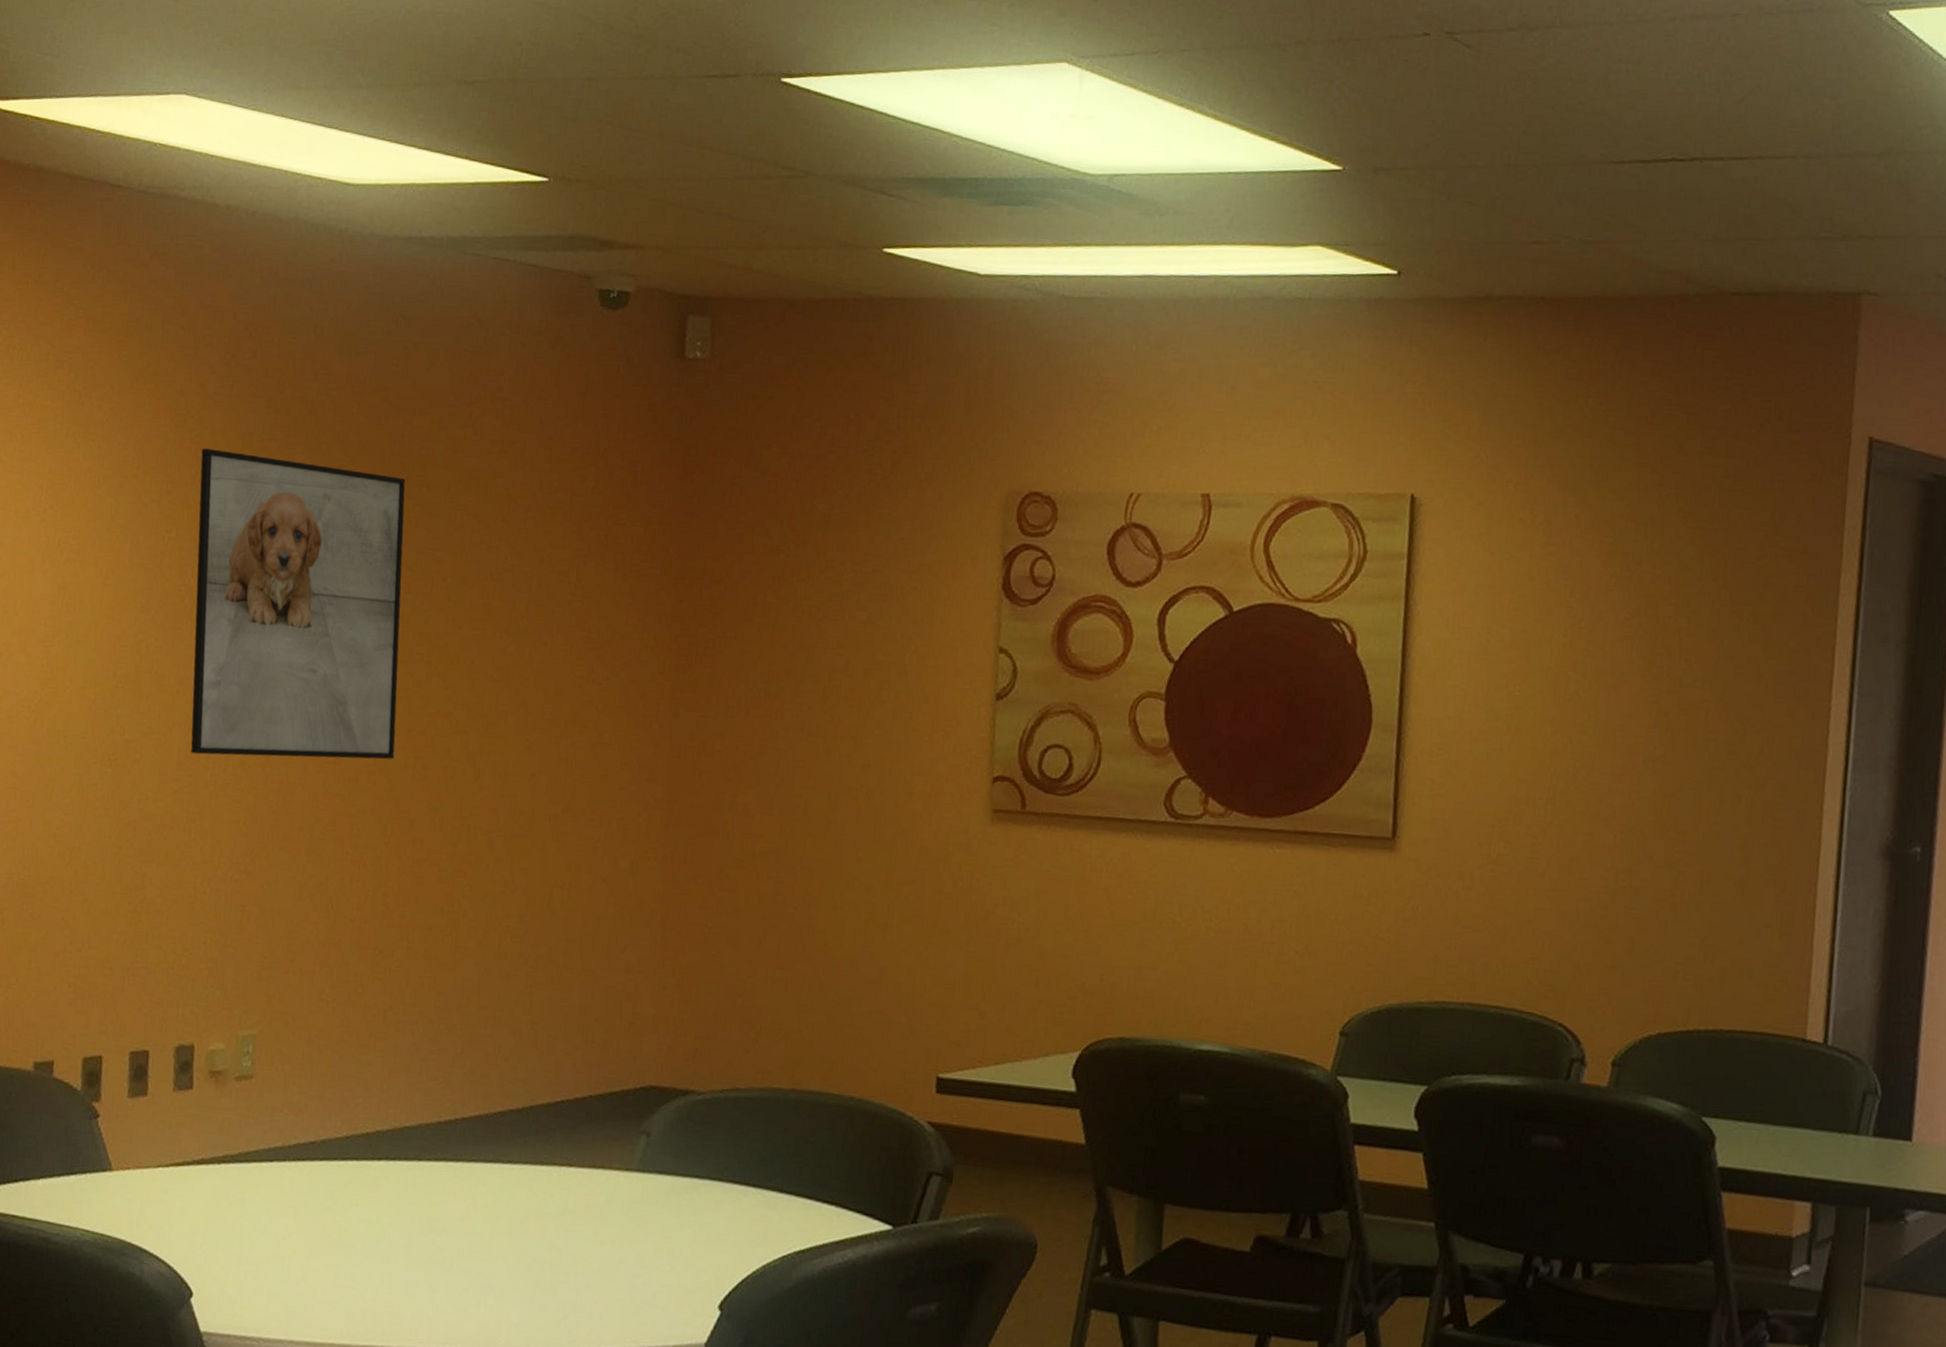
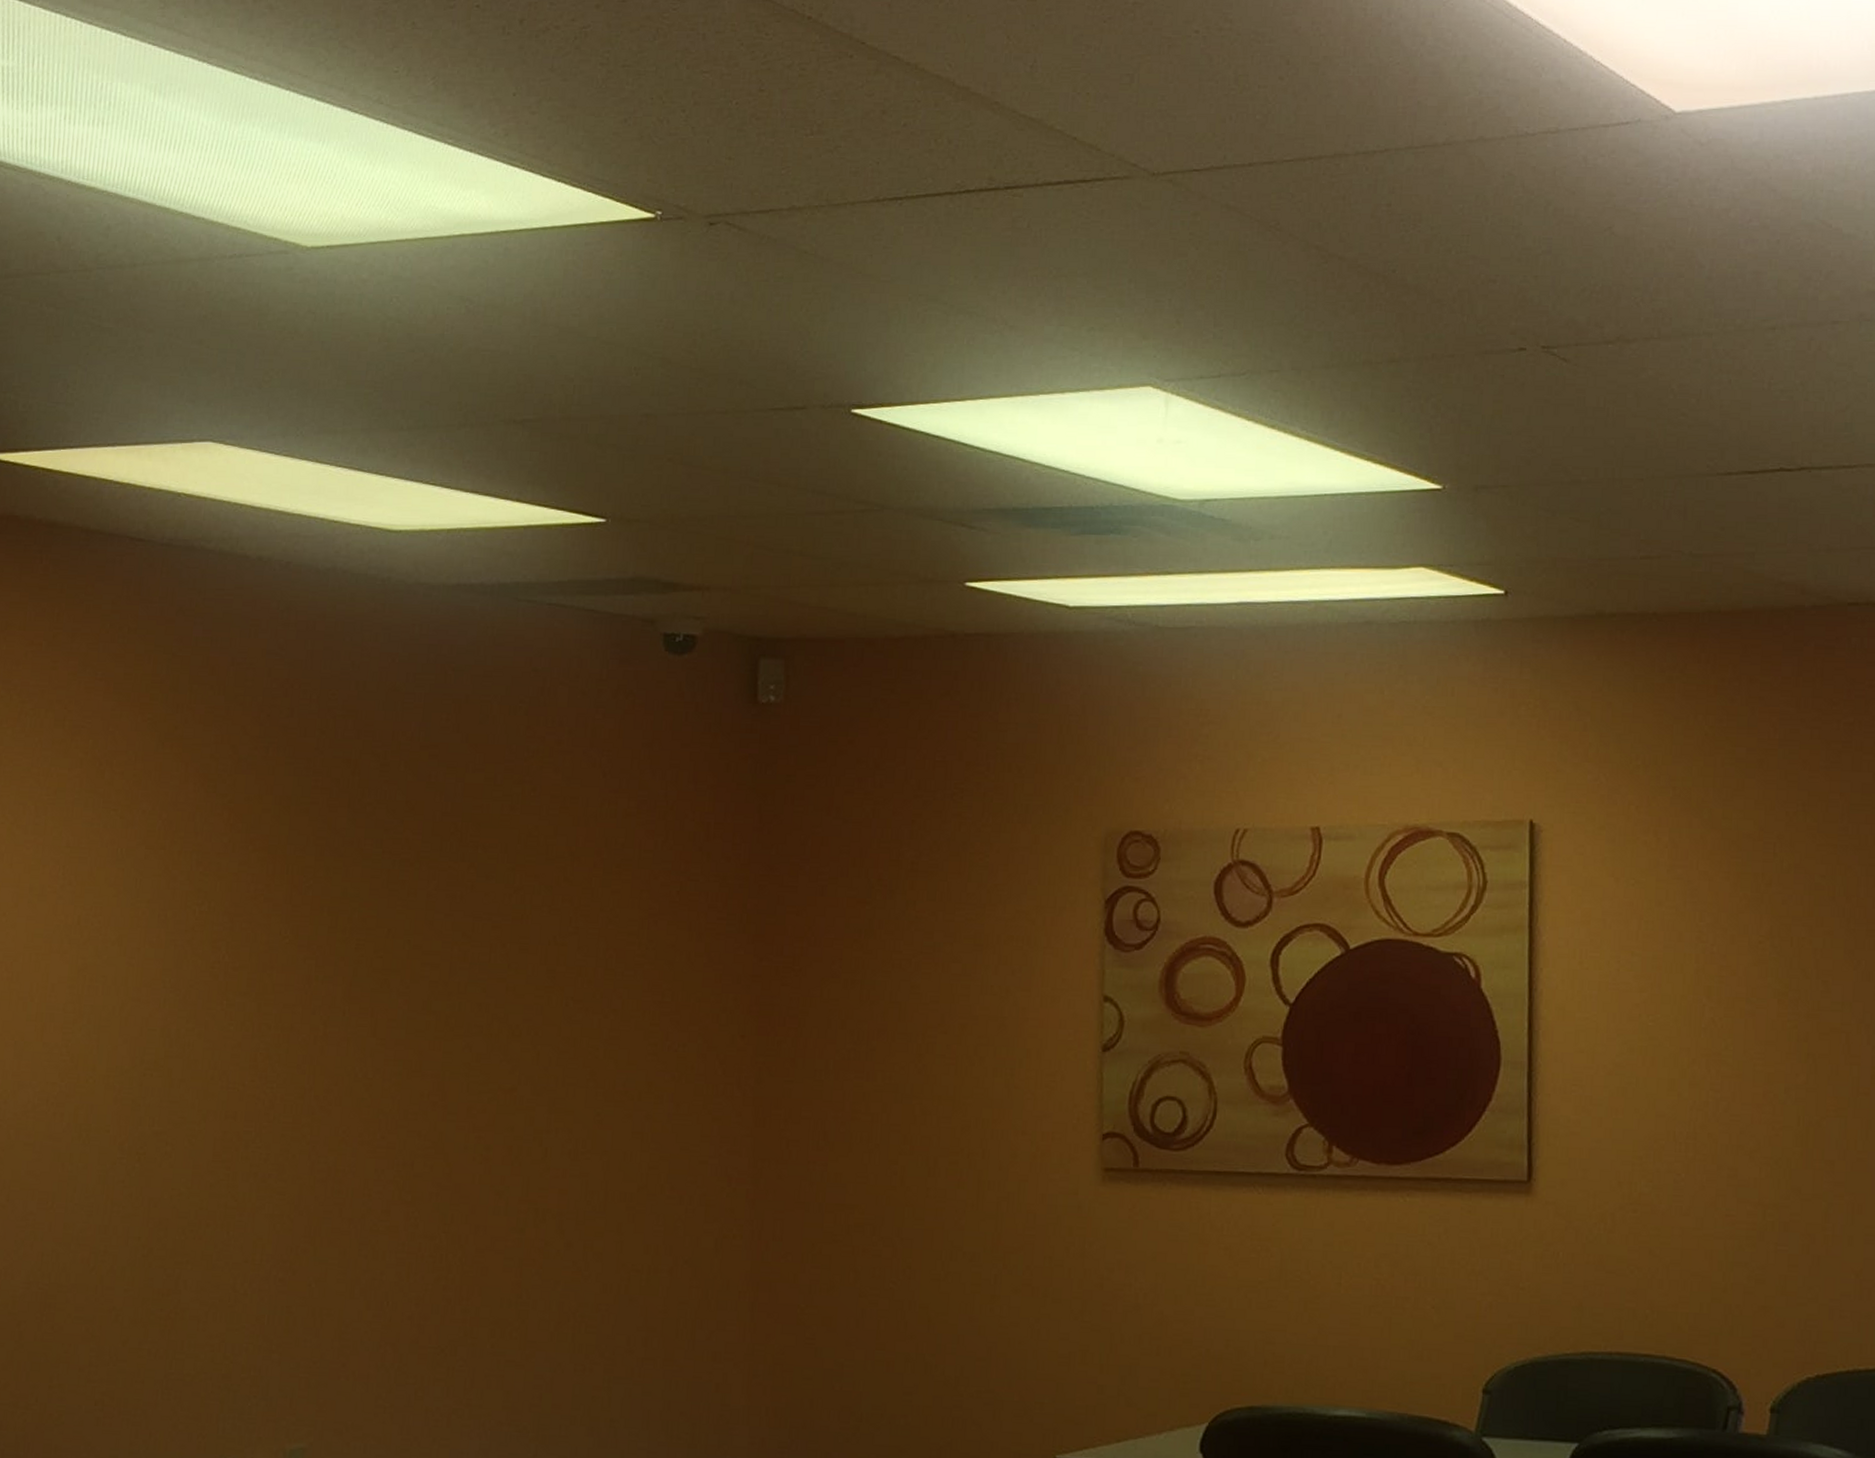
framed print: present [190,448,406,760] -> none [227,814,459,1144]

